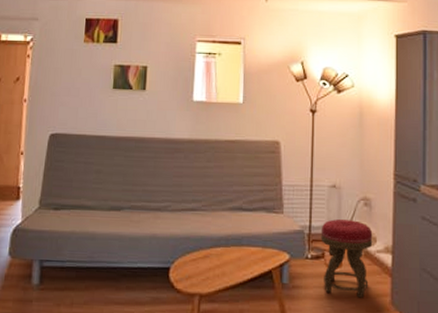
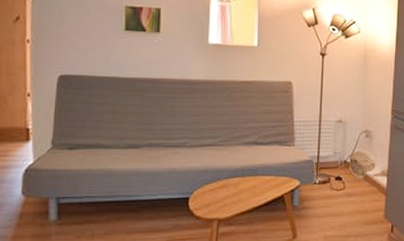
stool: present [320,219,373,298] -> none [327,150,372,214]

